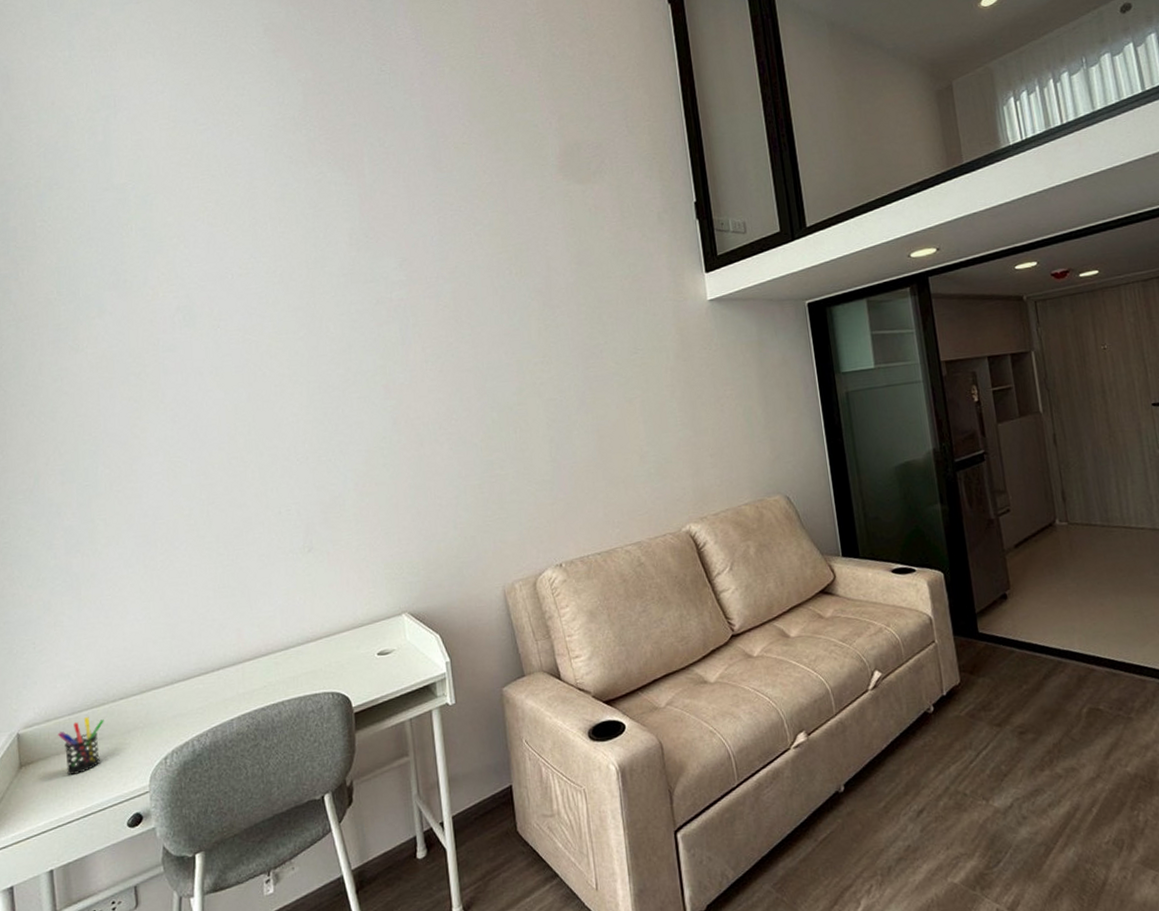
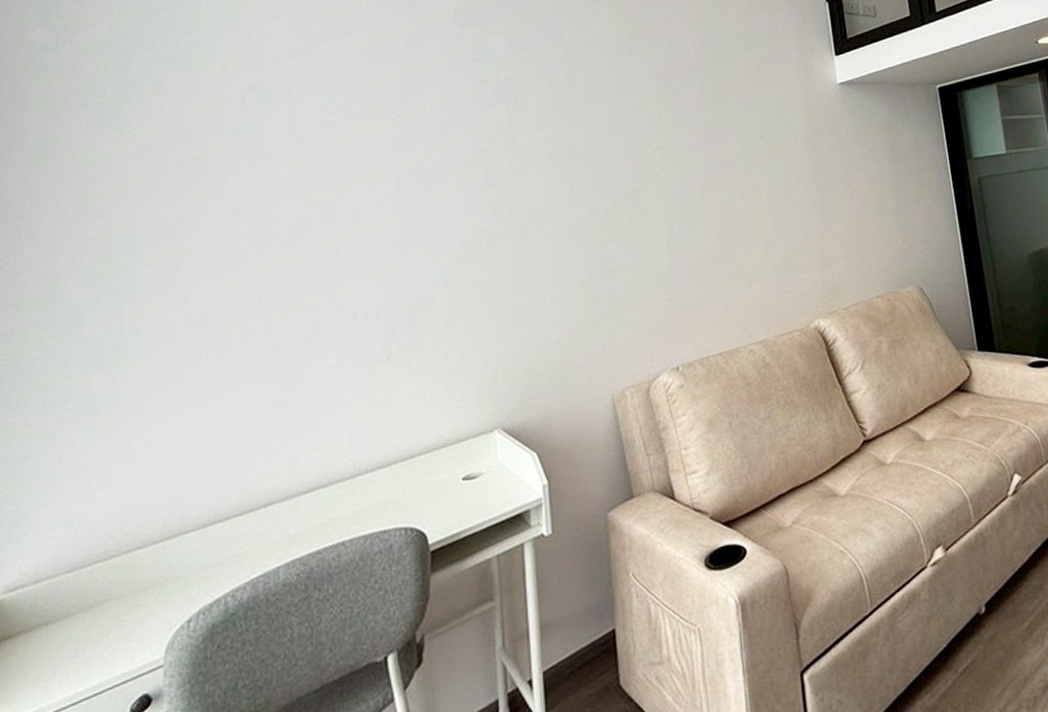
pen holder: present [58,717,104,776] -> none [49,574,112,652]

